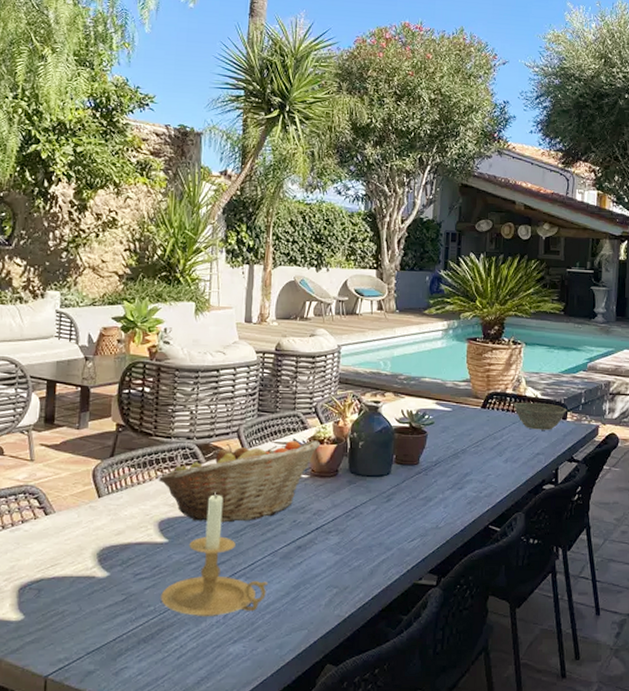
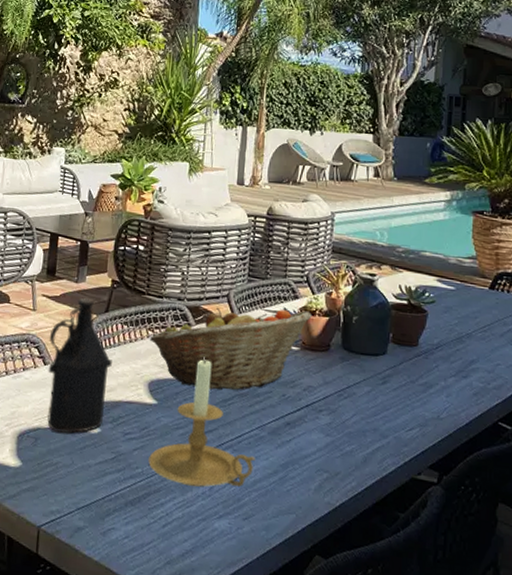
bottle: none [49,443,120,581] -> present [47,297,112,434]

